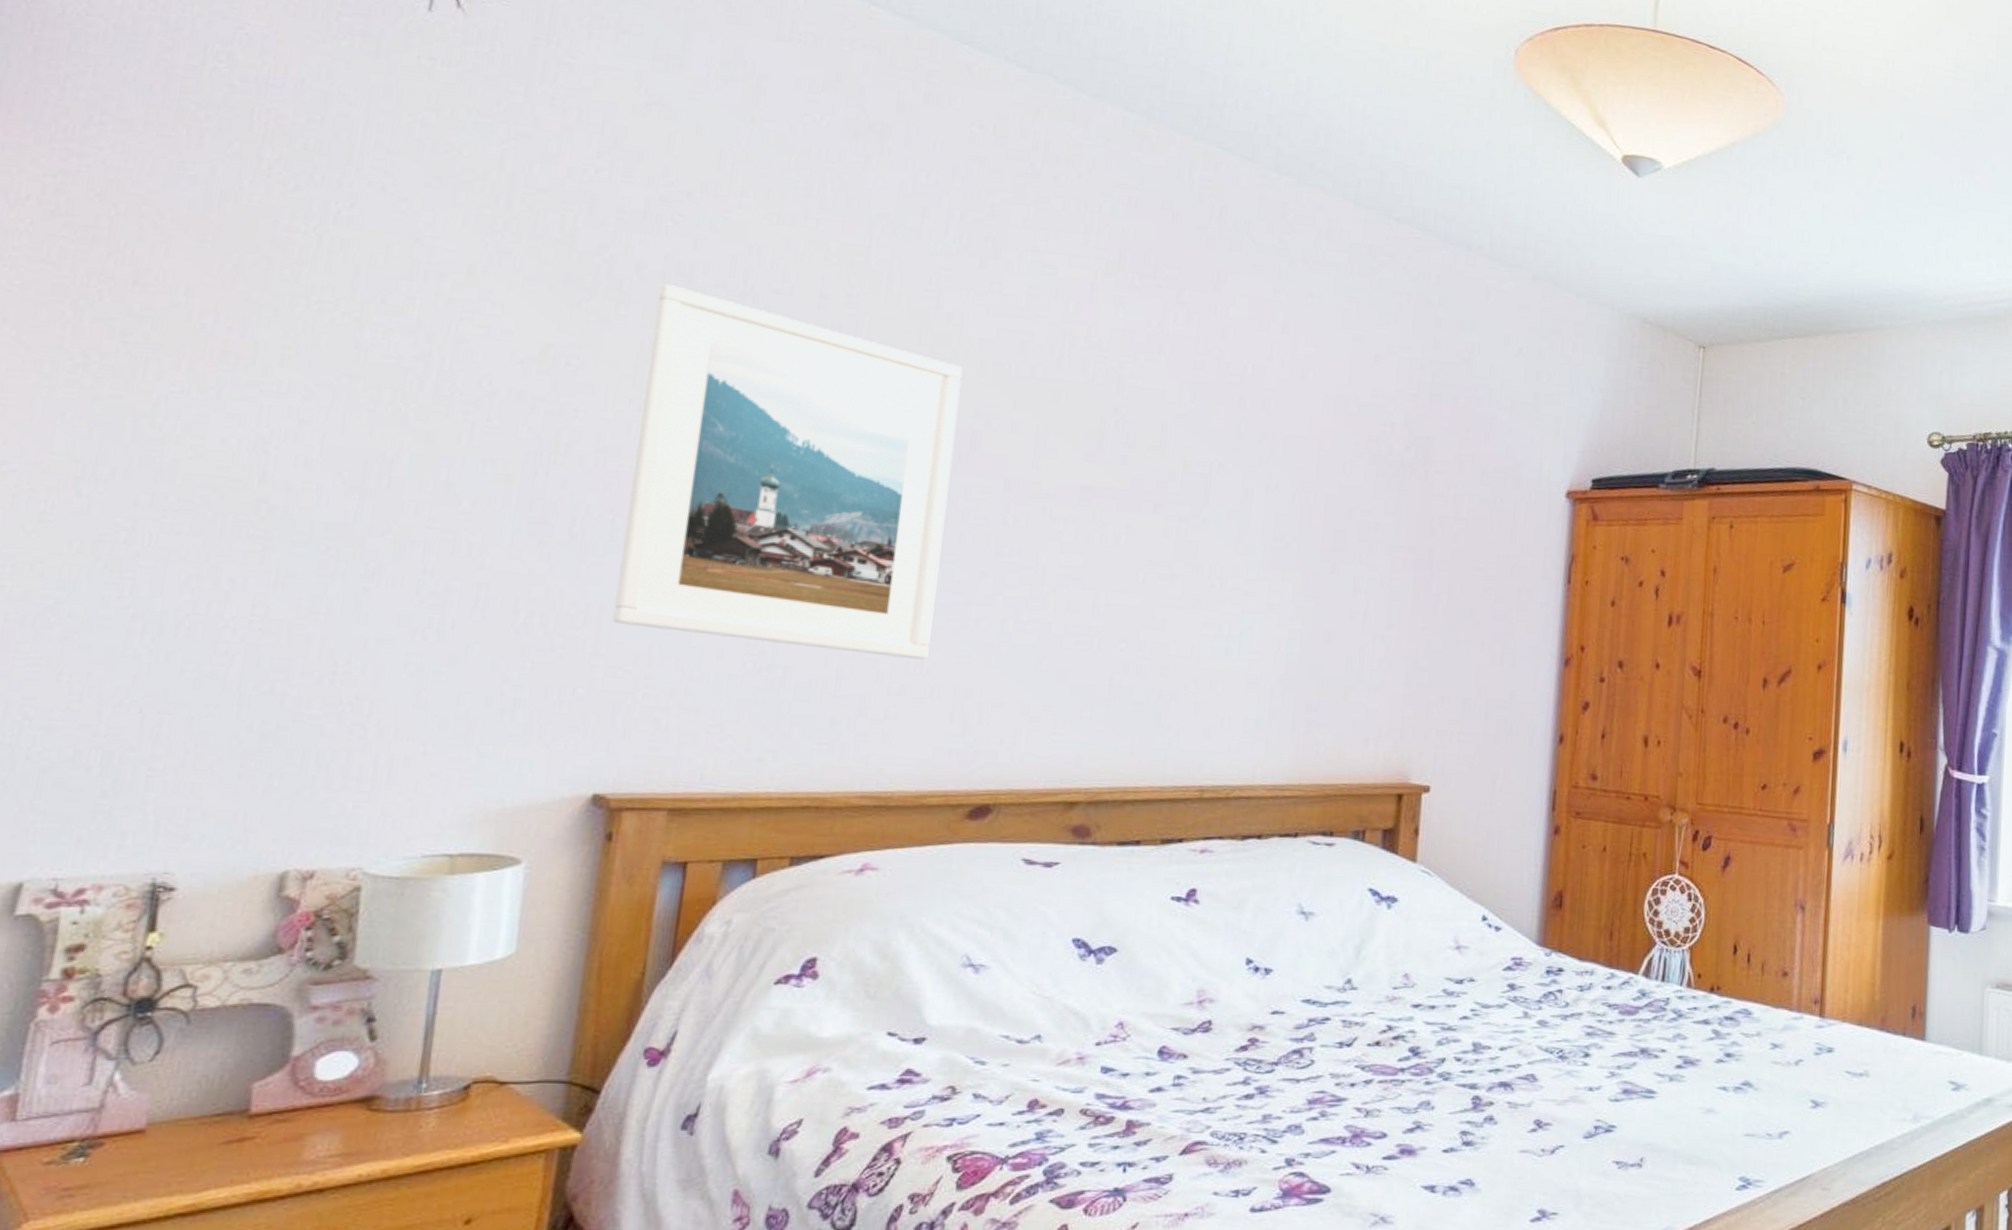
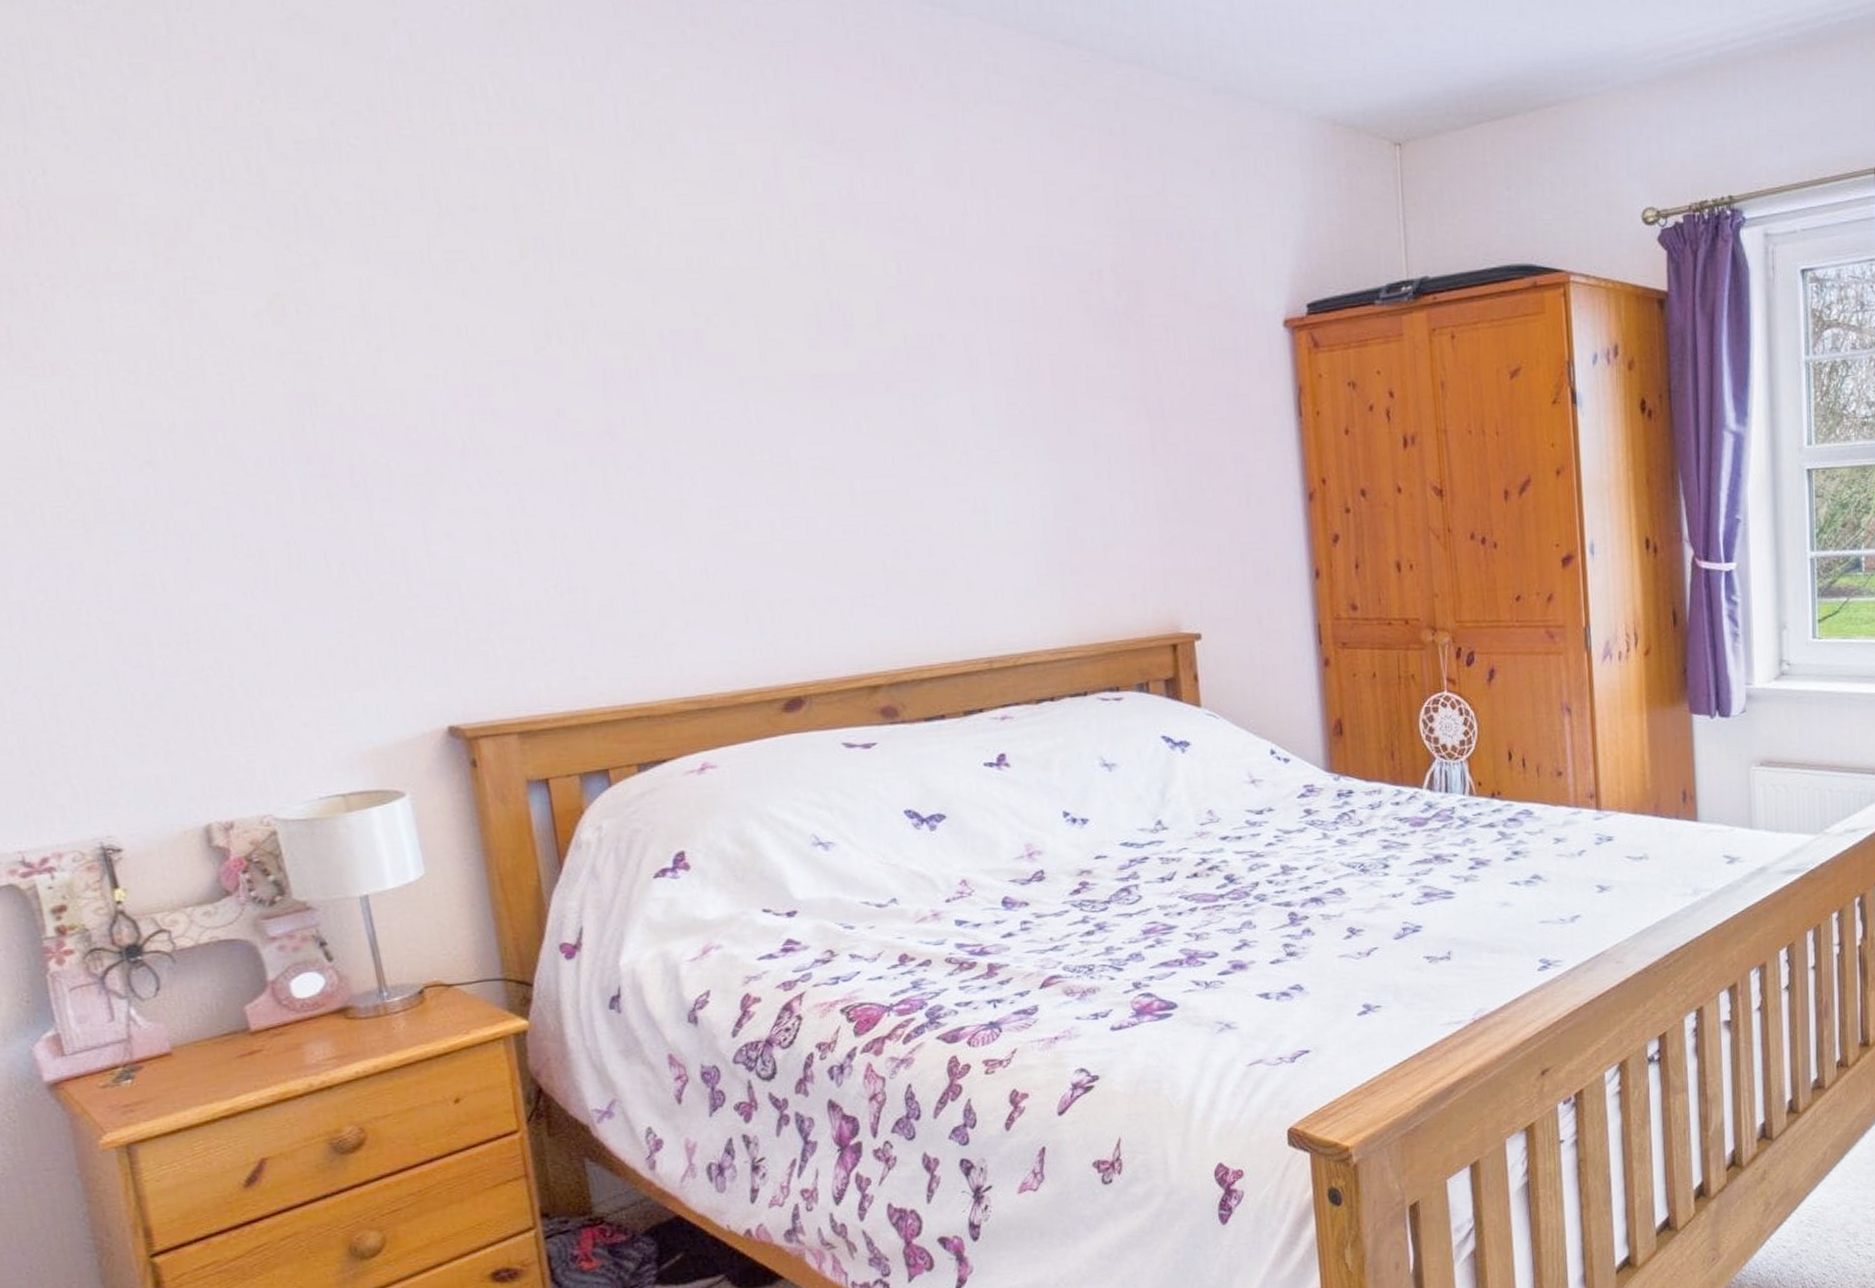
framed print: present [612,283,963,660] -> none [359,214,711,567]

